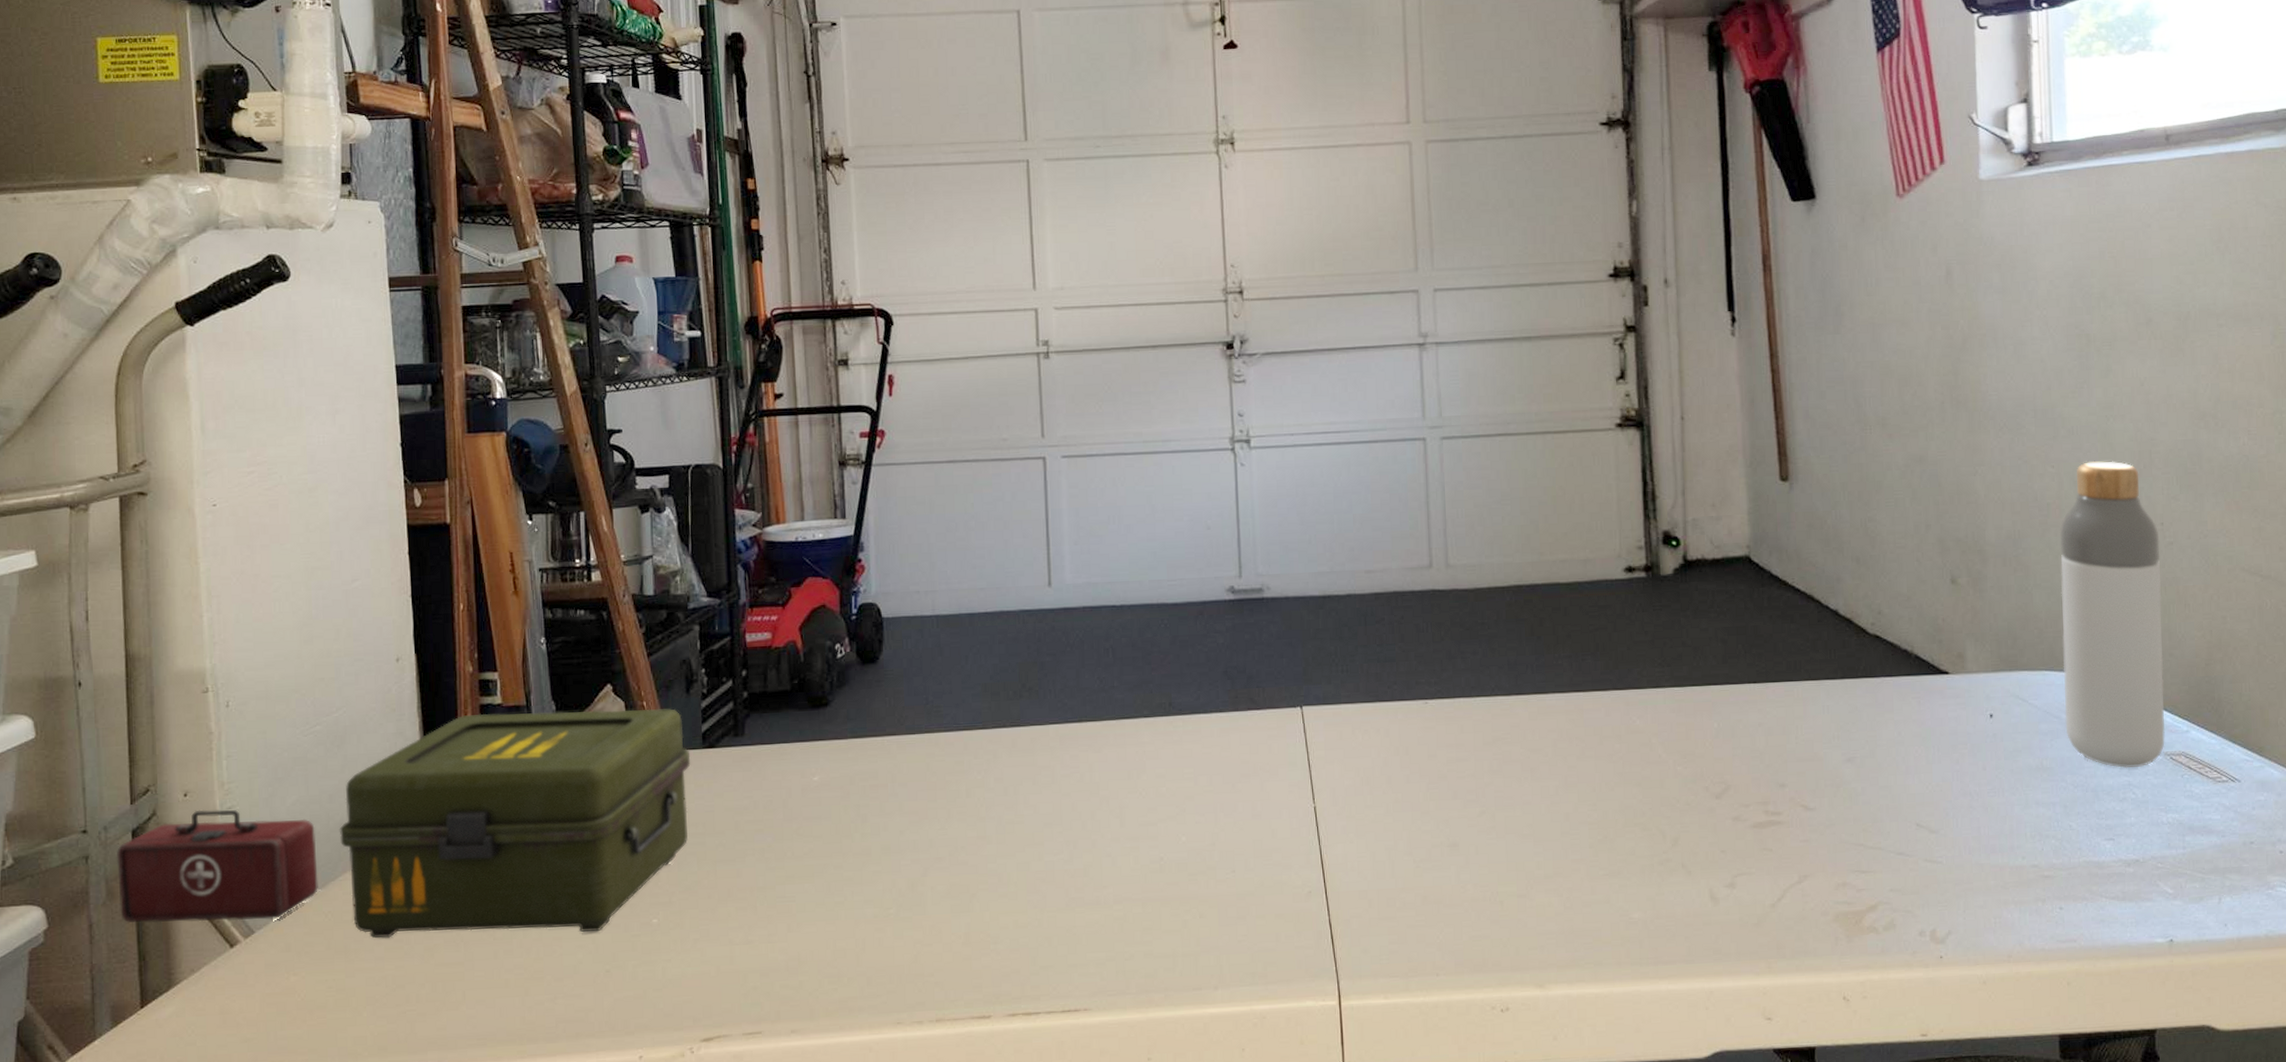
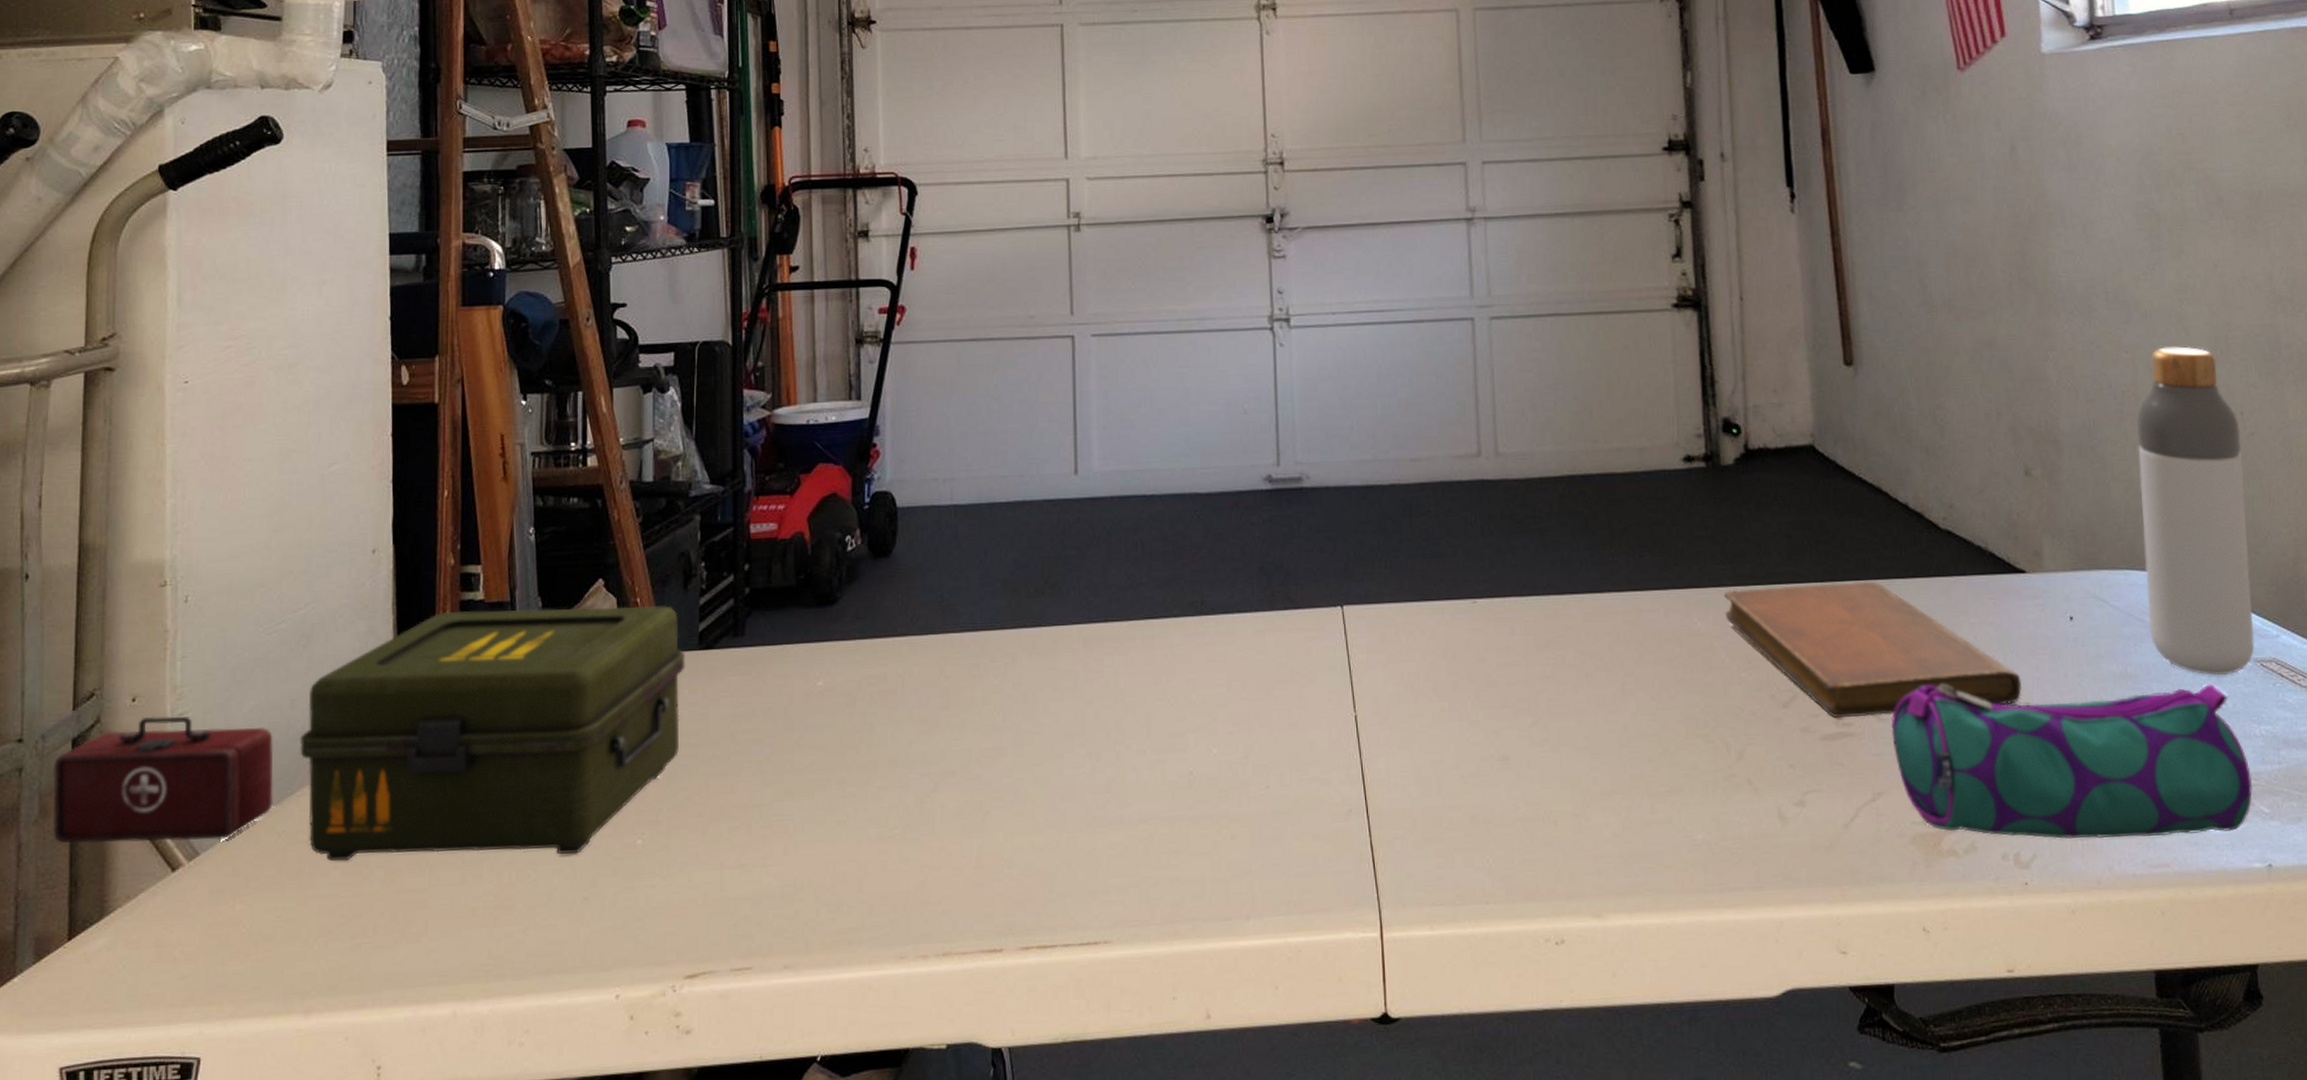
notebook: none [1661,682,1943,807] -> present [1723,581,2023,718]
pencil case: none [1818,776,2157,917] -> present [1891,683,2252,839]

